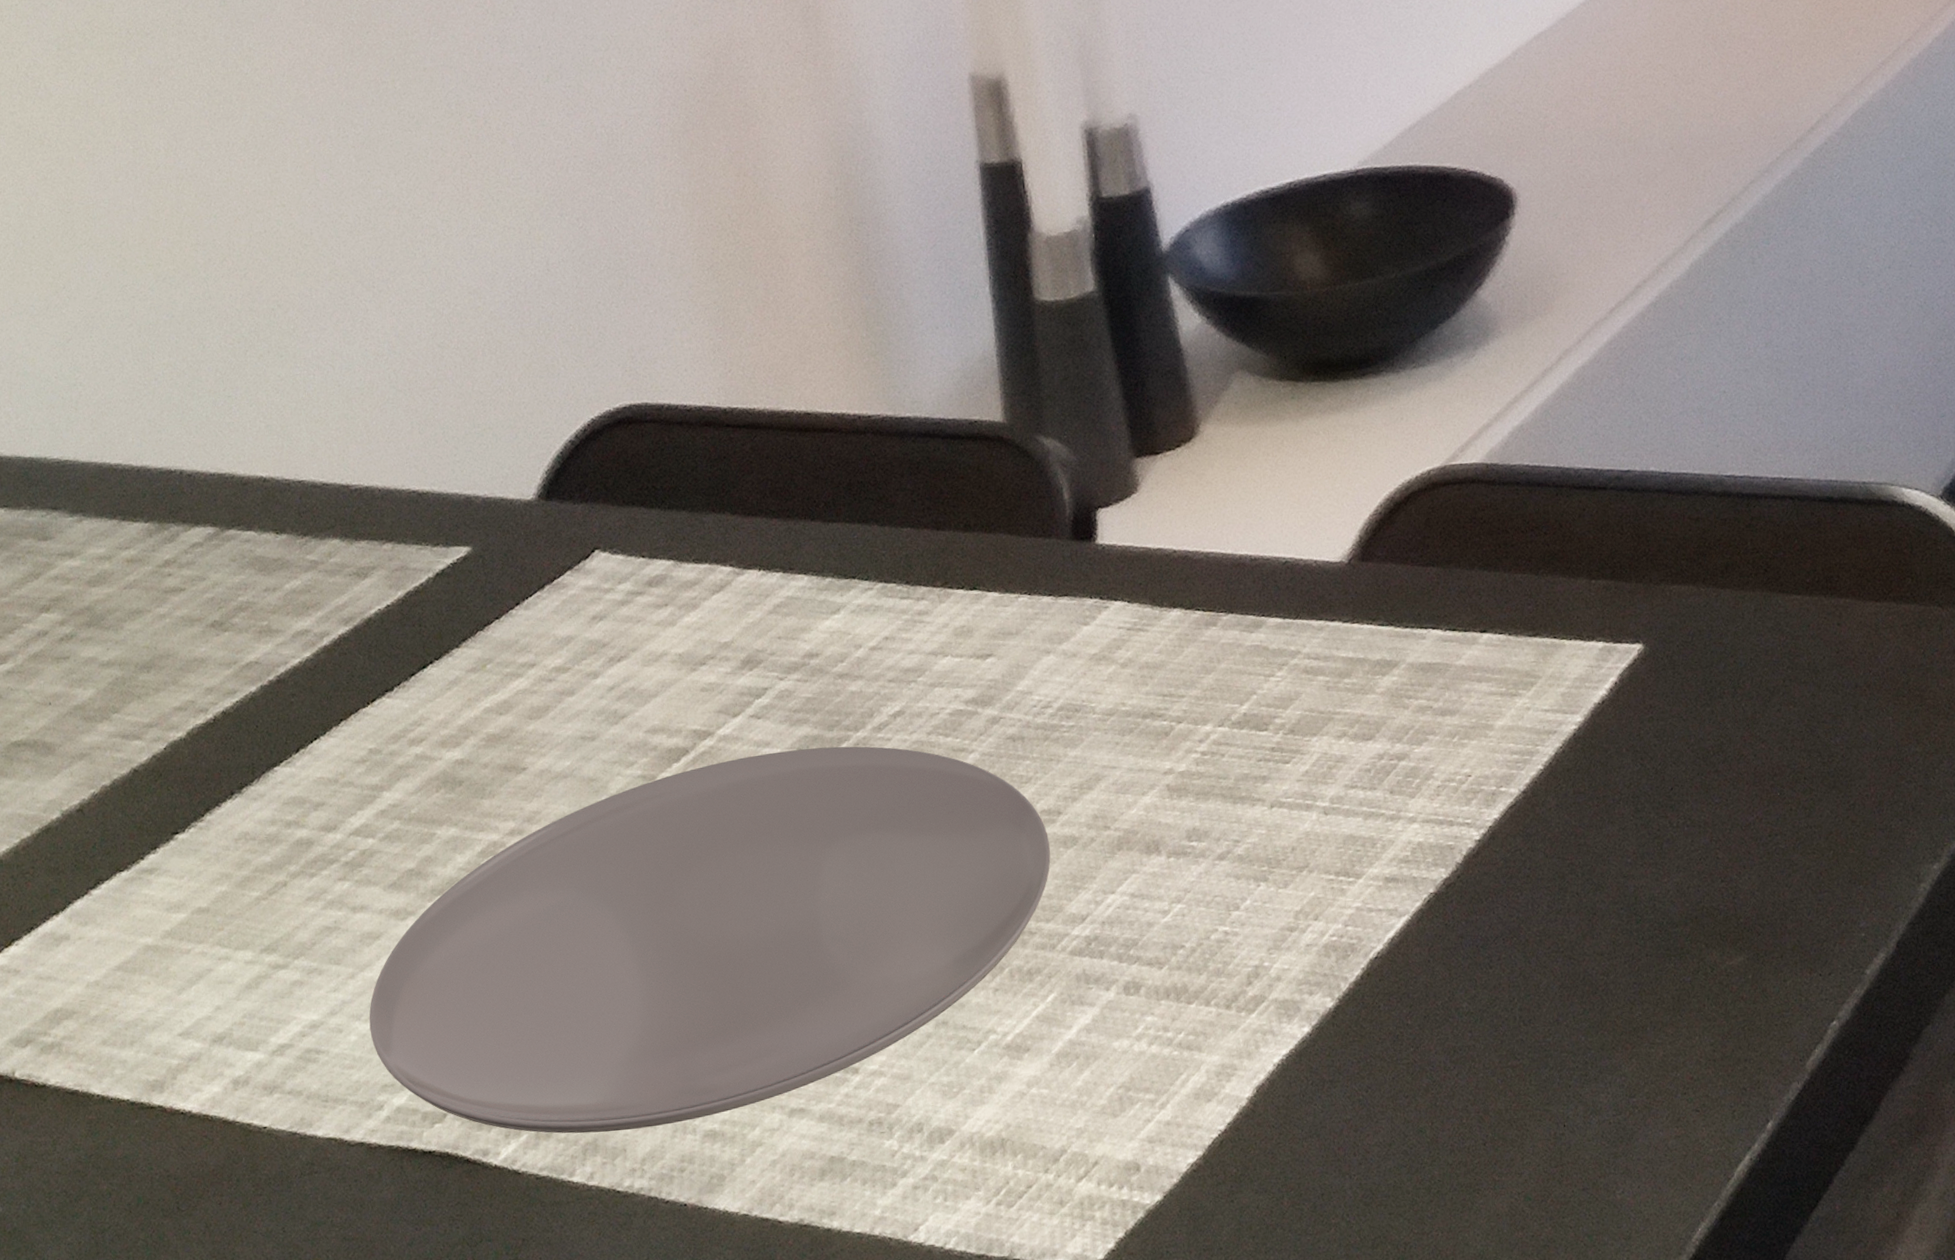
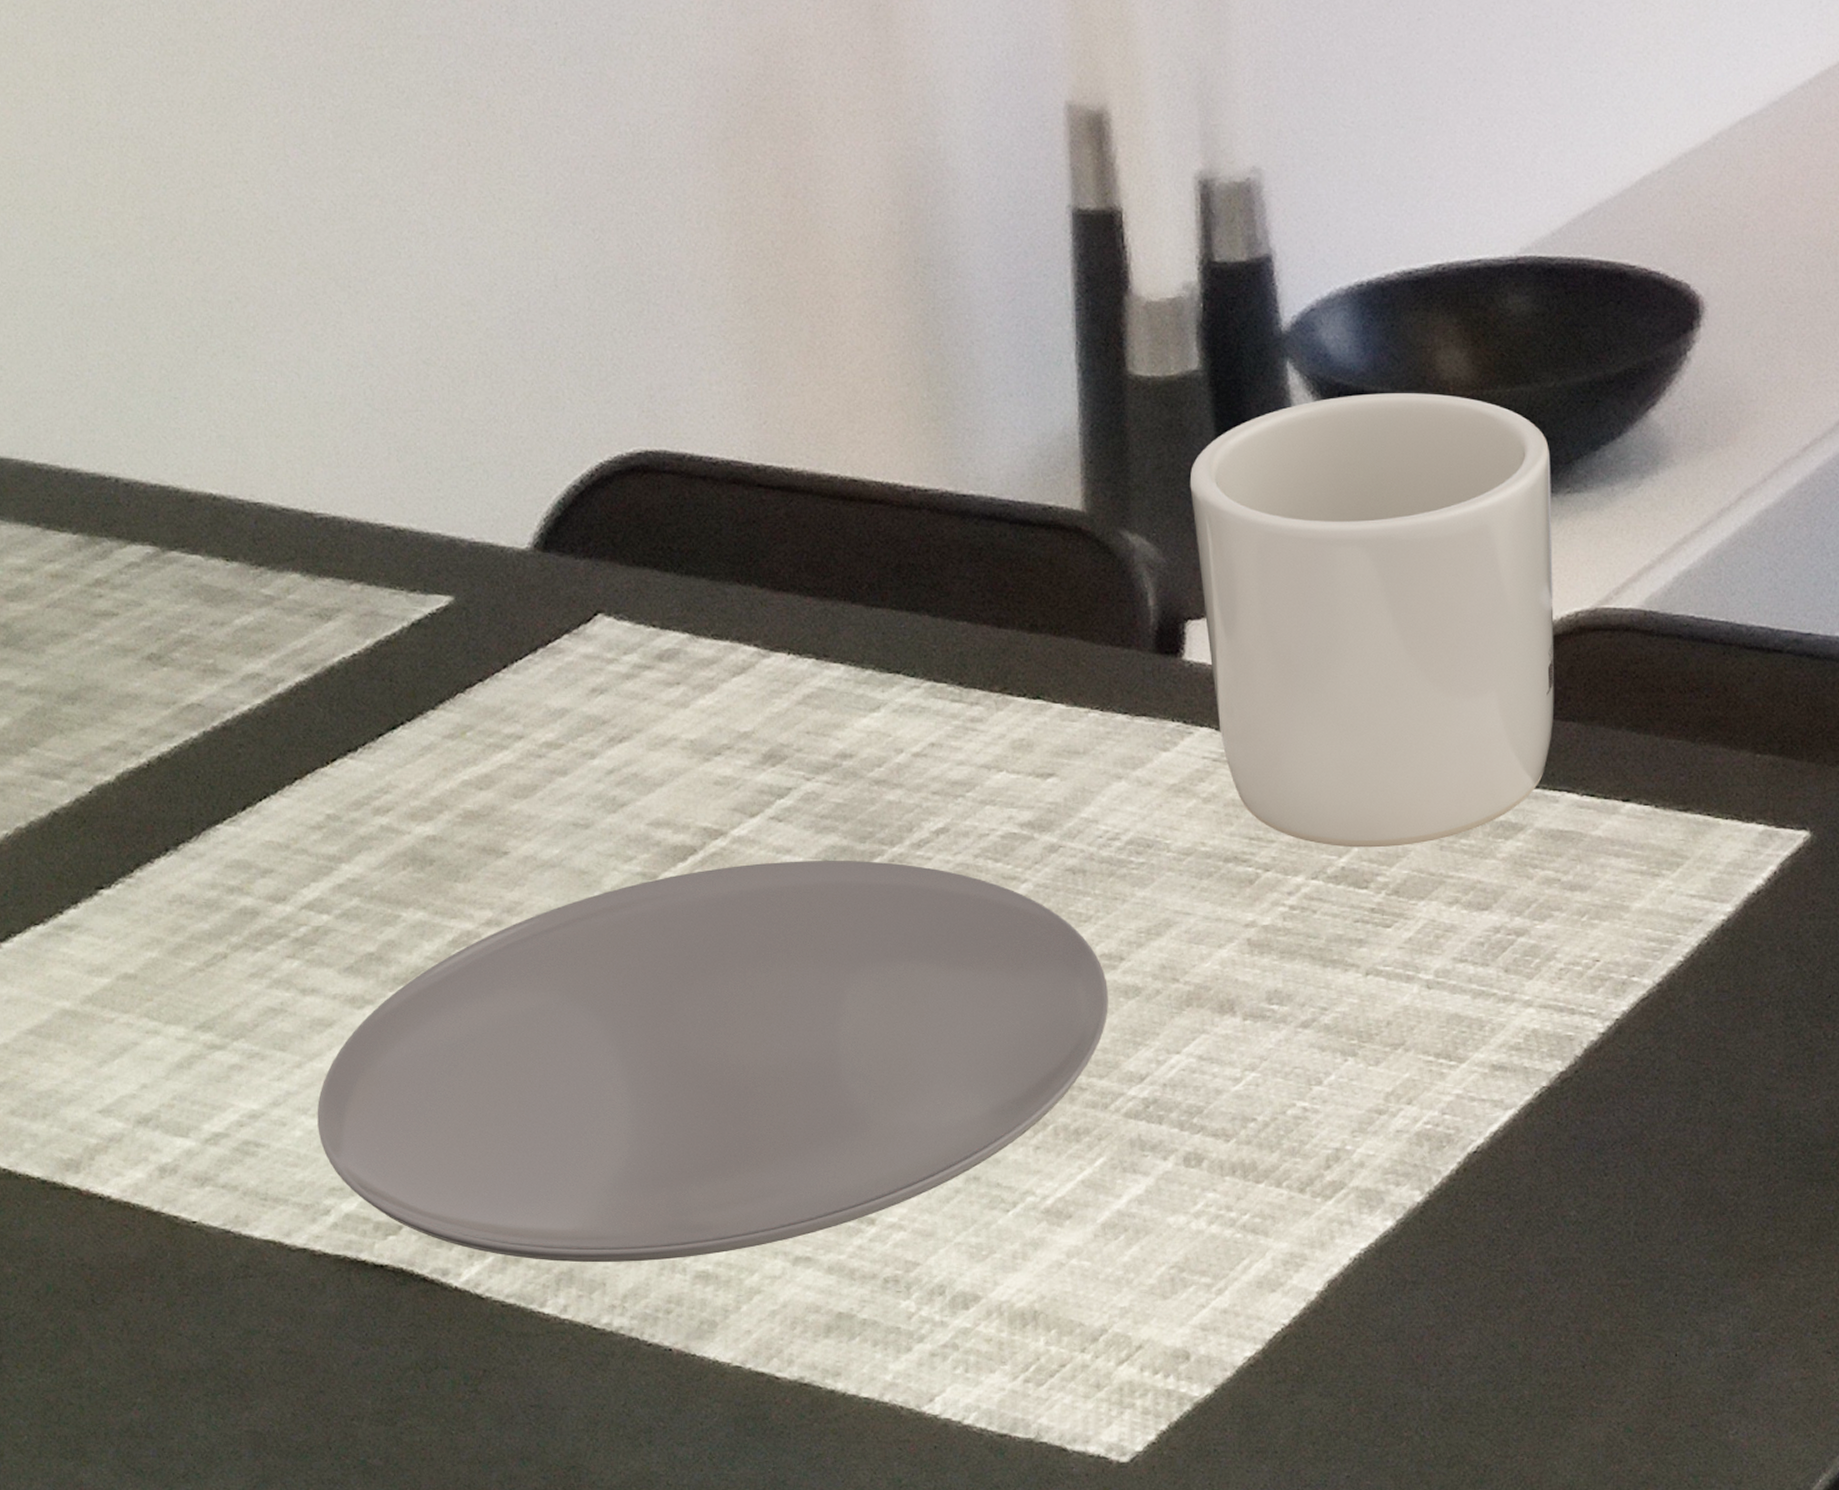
mug: none [1092,293,1416,696] -> present [1189,393,1555,848]

